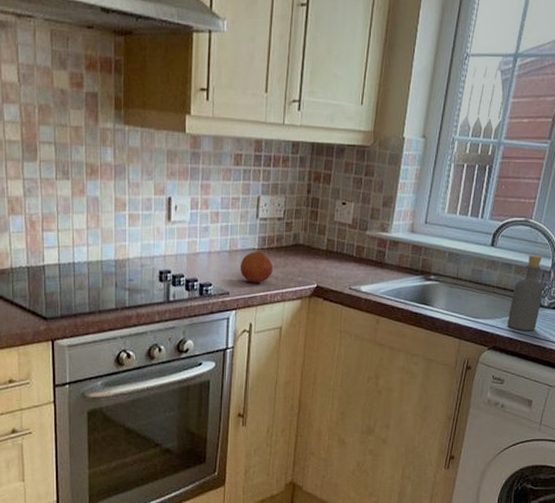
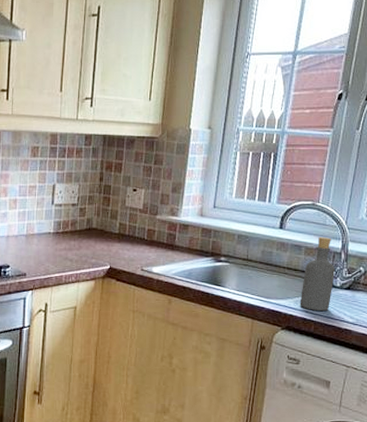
fruit: present [240,251,273,283] -> none [36,234,67,265]

